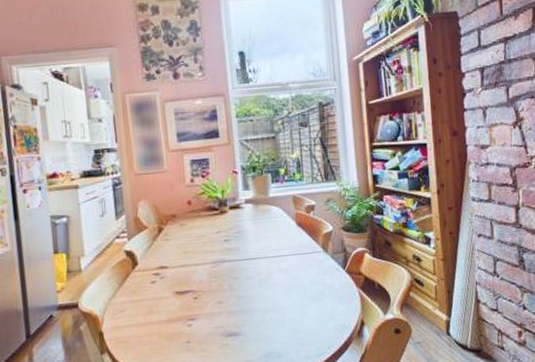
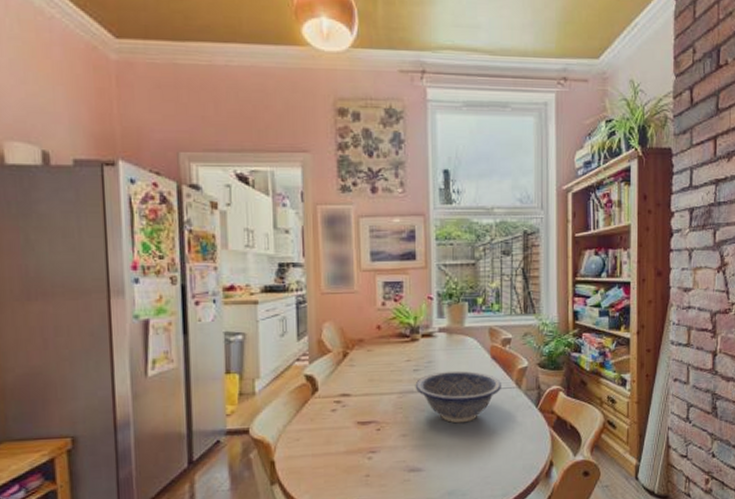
decorative bowl: none [226,238,309,289] -> present [415,370,501,424]

